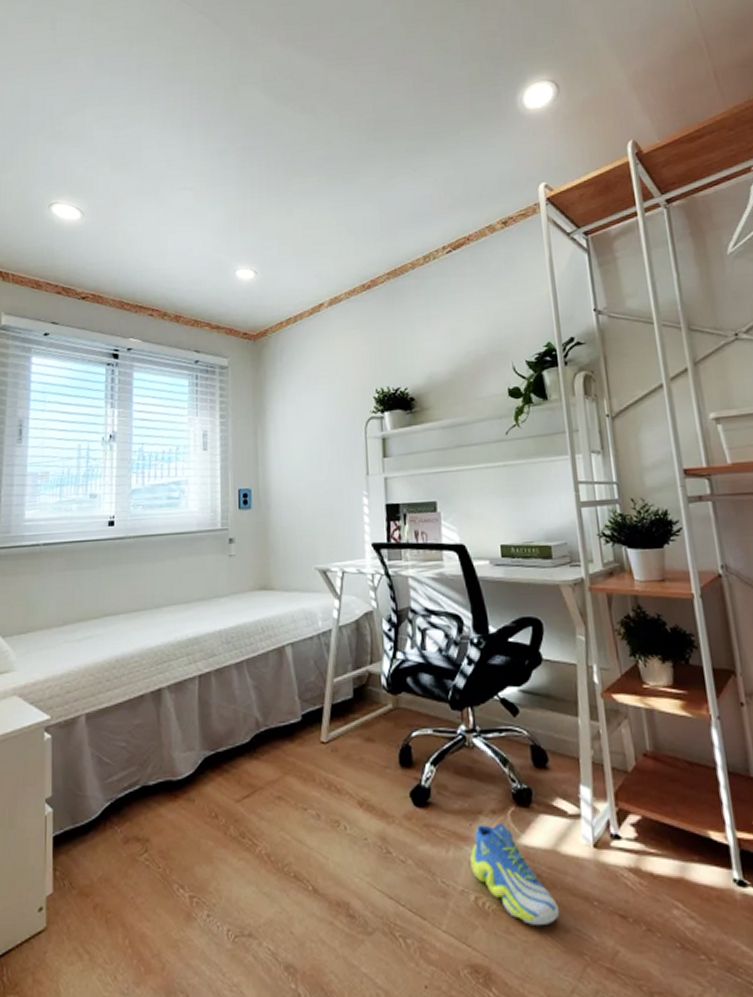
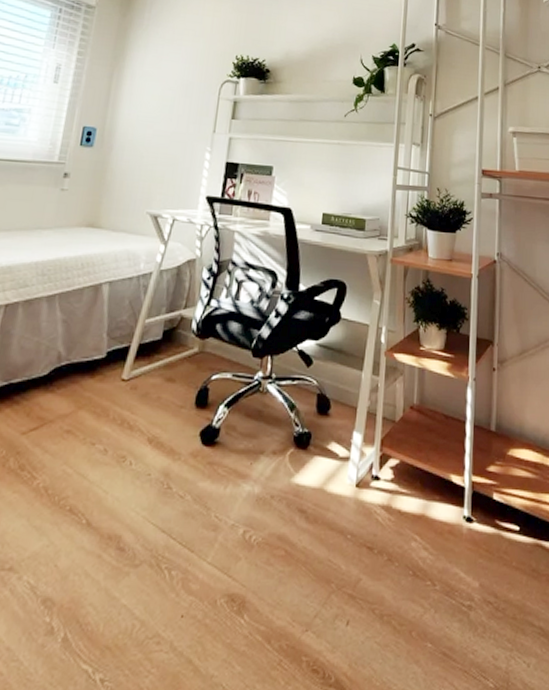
sneaker: present [470,822,560,925] -> none [244,463,317,556]

